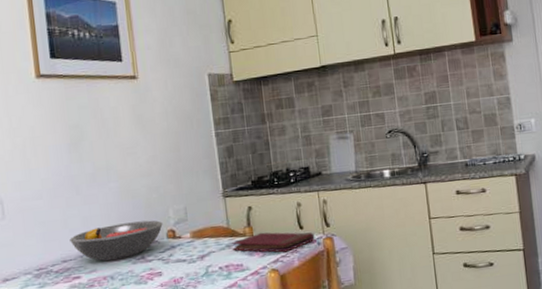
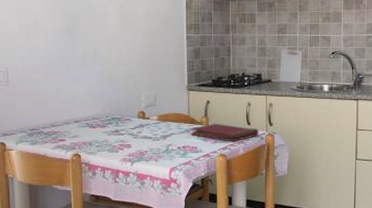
fruit bowl: present [69,220,163,261] -> none [59,101,135,129]

